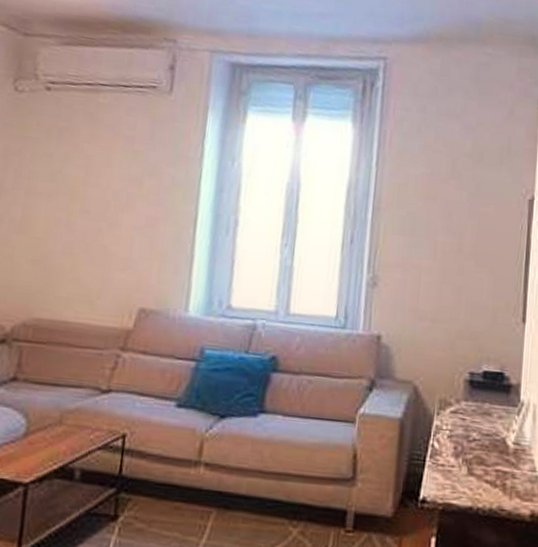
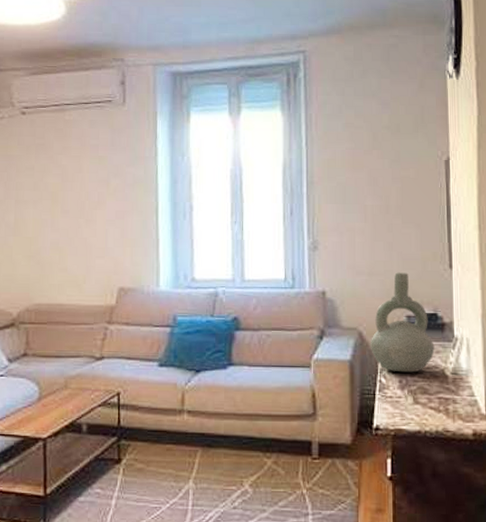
decorative vase: none [425,321,498,439] -> present [370,272,435,373]

